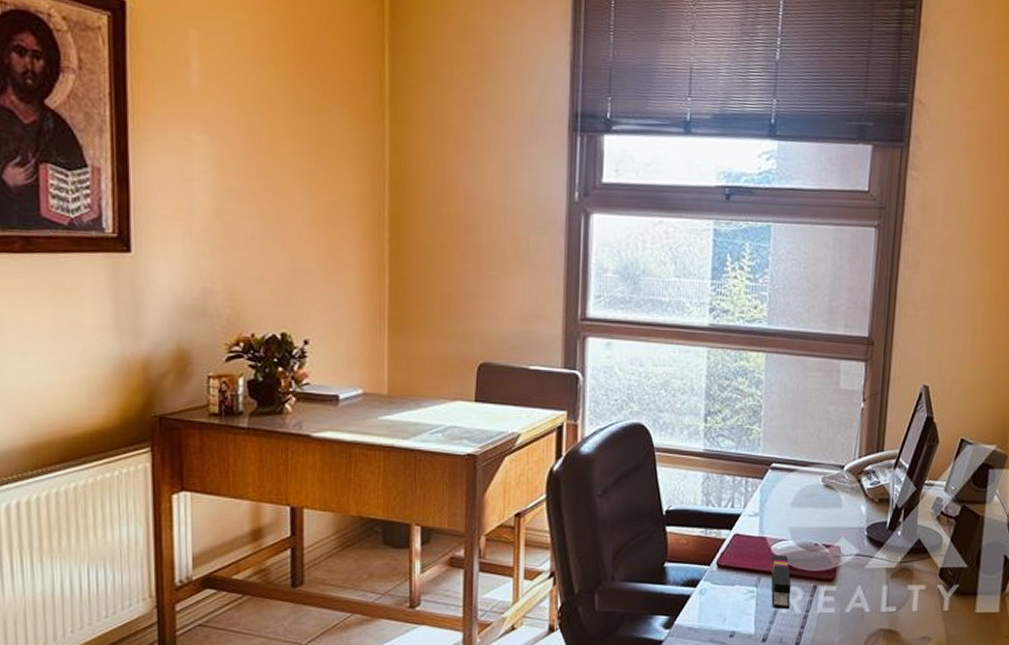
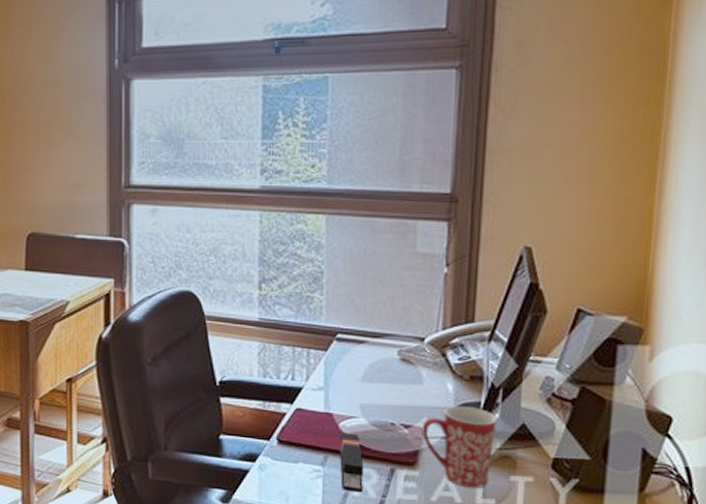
mug: none [839,525,899,598] -> present [421,405,497,488]

